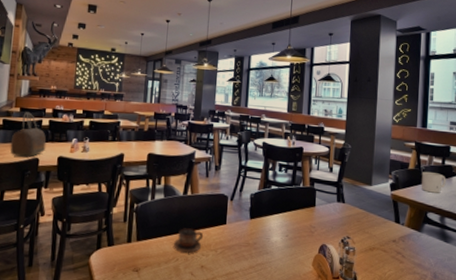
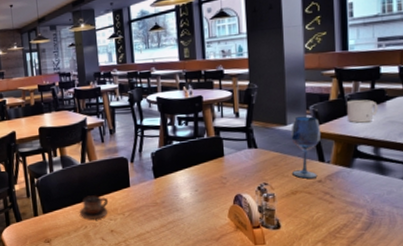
wineglass: none [372,179,400,238] -> present [291,116,322,179]

